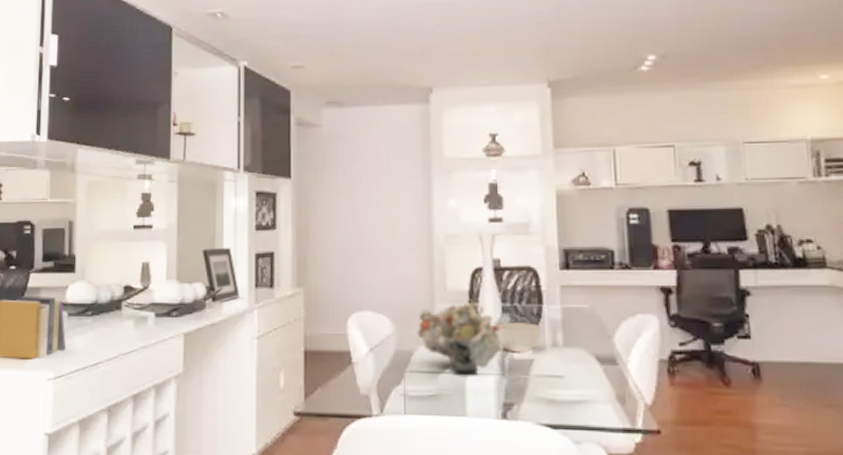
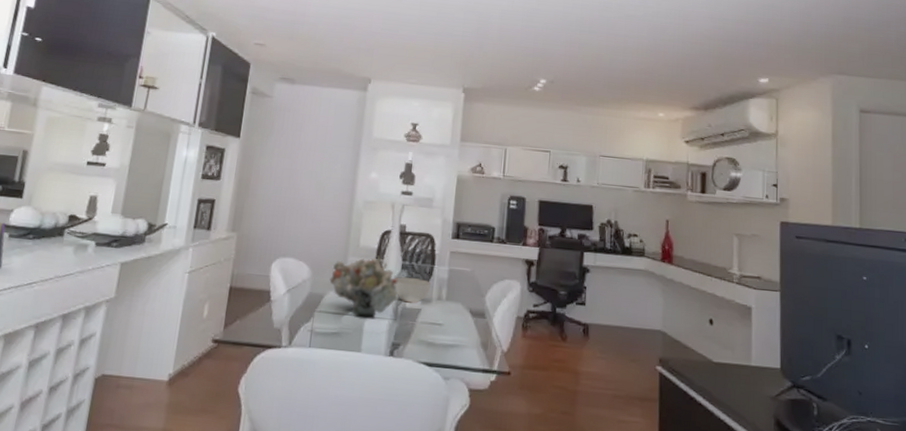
picture frame: present [202,247,239,303] -> none [149,189,179,239]

